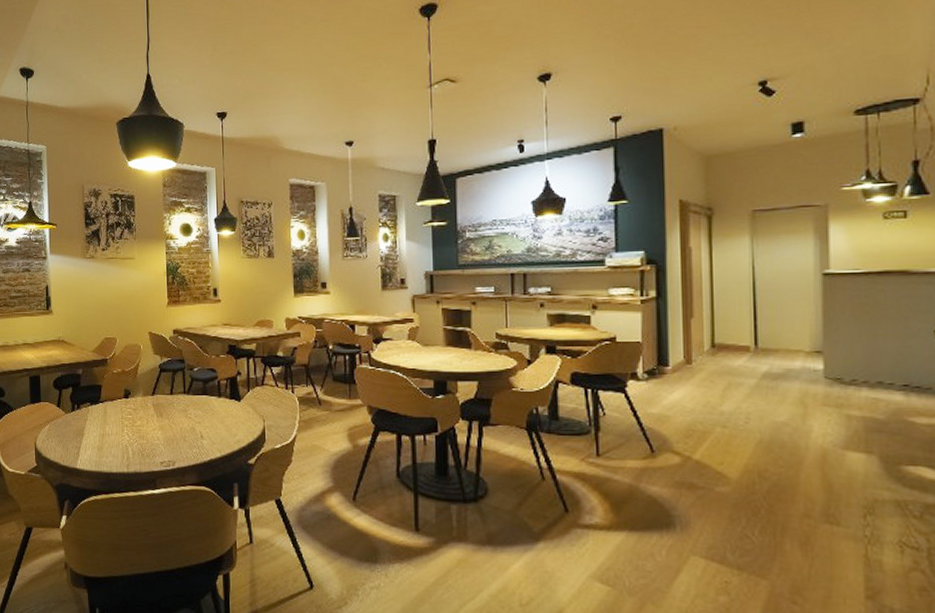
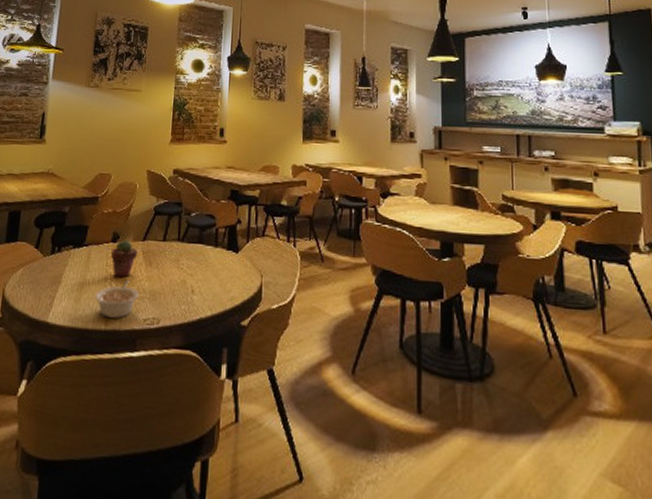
legume: none [115,430,154,463] -> present [94,280,139,319]
potted succulent: none [124,395,149,428] -> present [110,239,138,278]

